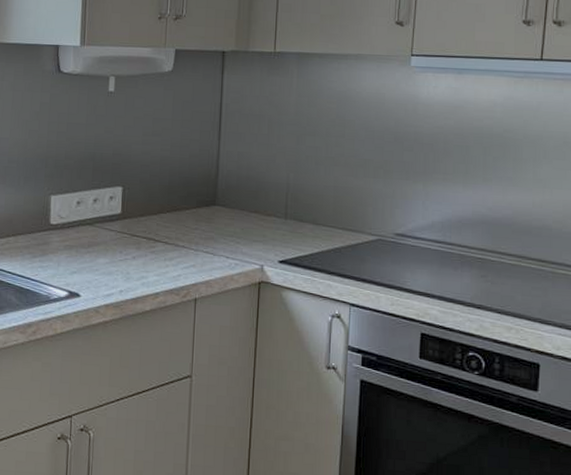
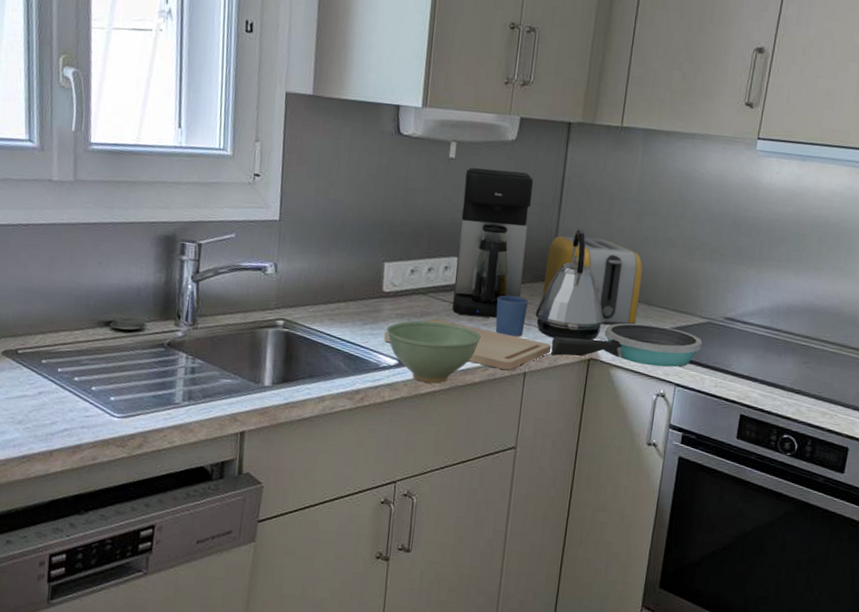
cutting board: none [53,248,221,297] -> present [384,318,552,370]
bowl: none [55,251,149,314] -> present [386,320,481,384]
coffee maker: none [119,99,192,245] -> present [452,168,533,318]
mug: none [163,221,194,264] -> present [495,295,528,338]
kettle: none [203,152,271,264] -> present [536,229,604,341]
toaster: none [209,160,308,248] -> present [543,235,643,326]
frying pan: none [221,243,375,288] -> present [551,323,703,368]

